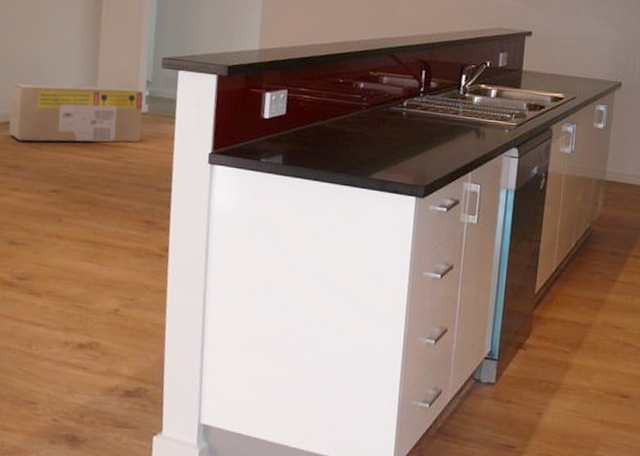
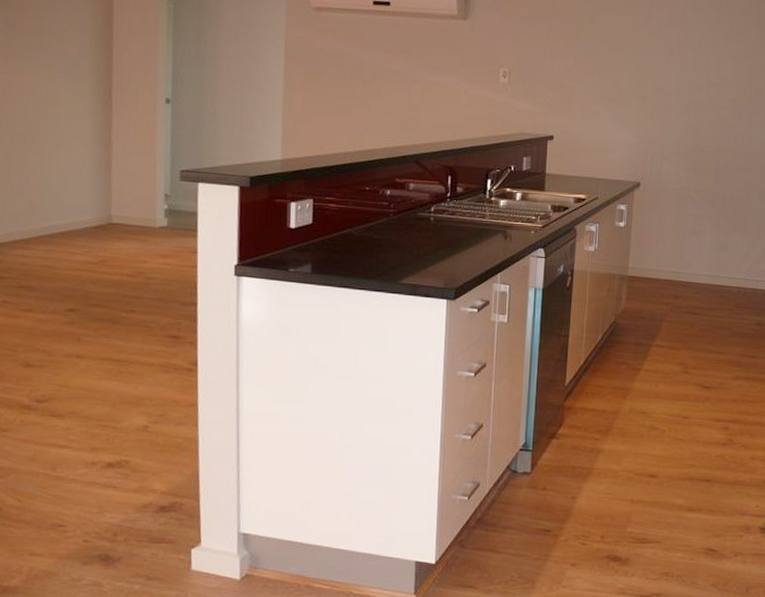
cardboard box: present [8,83,144,143] -> none [16,200,162,261]

